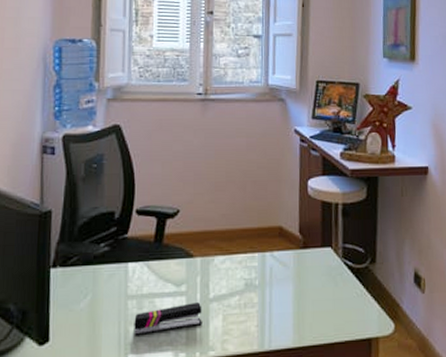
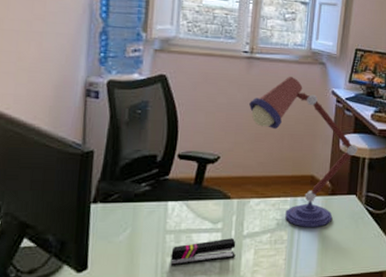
desk lamp: none [207,117,328,287] -> present [249,77,357,227]

